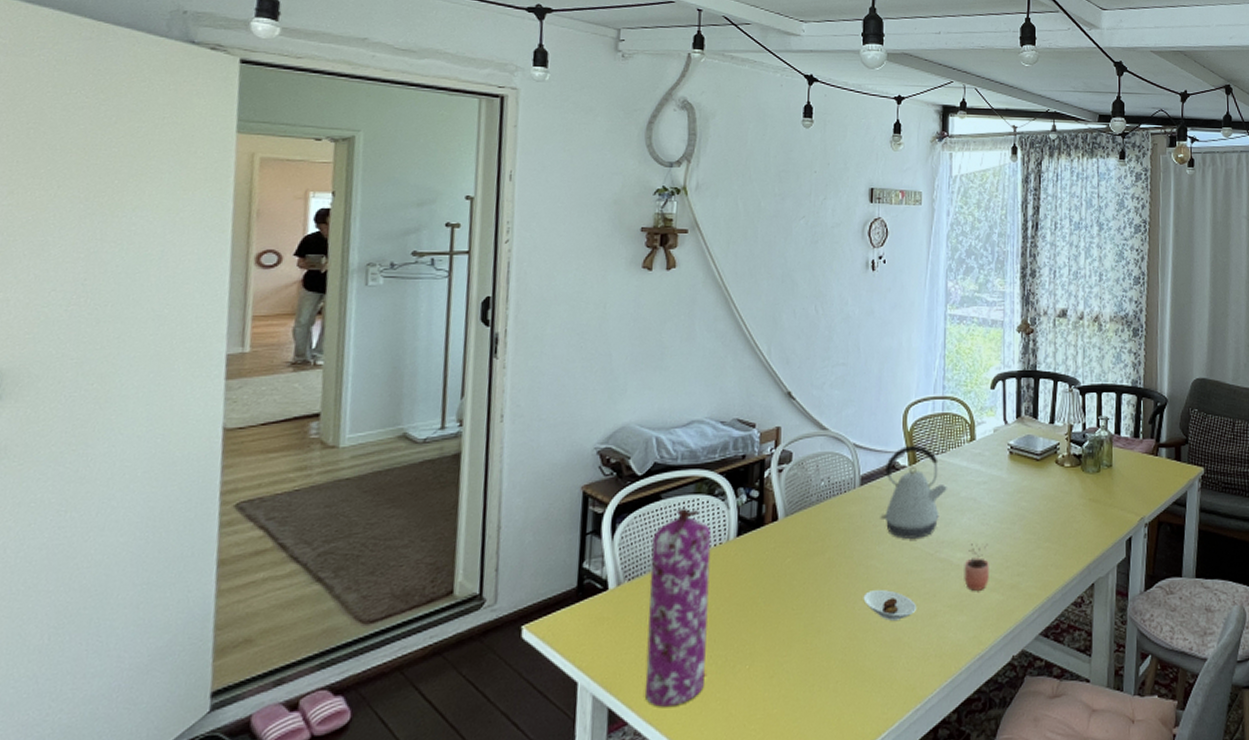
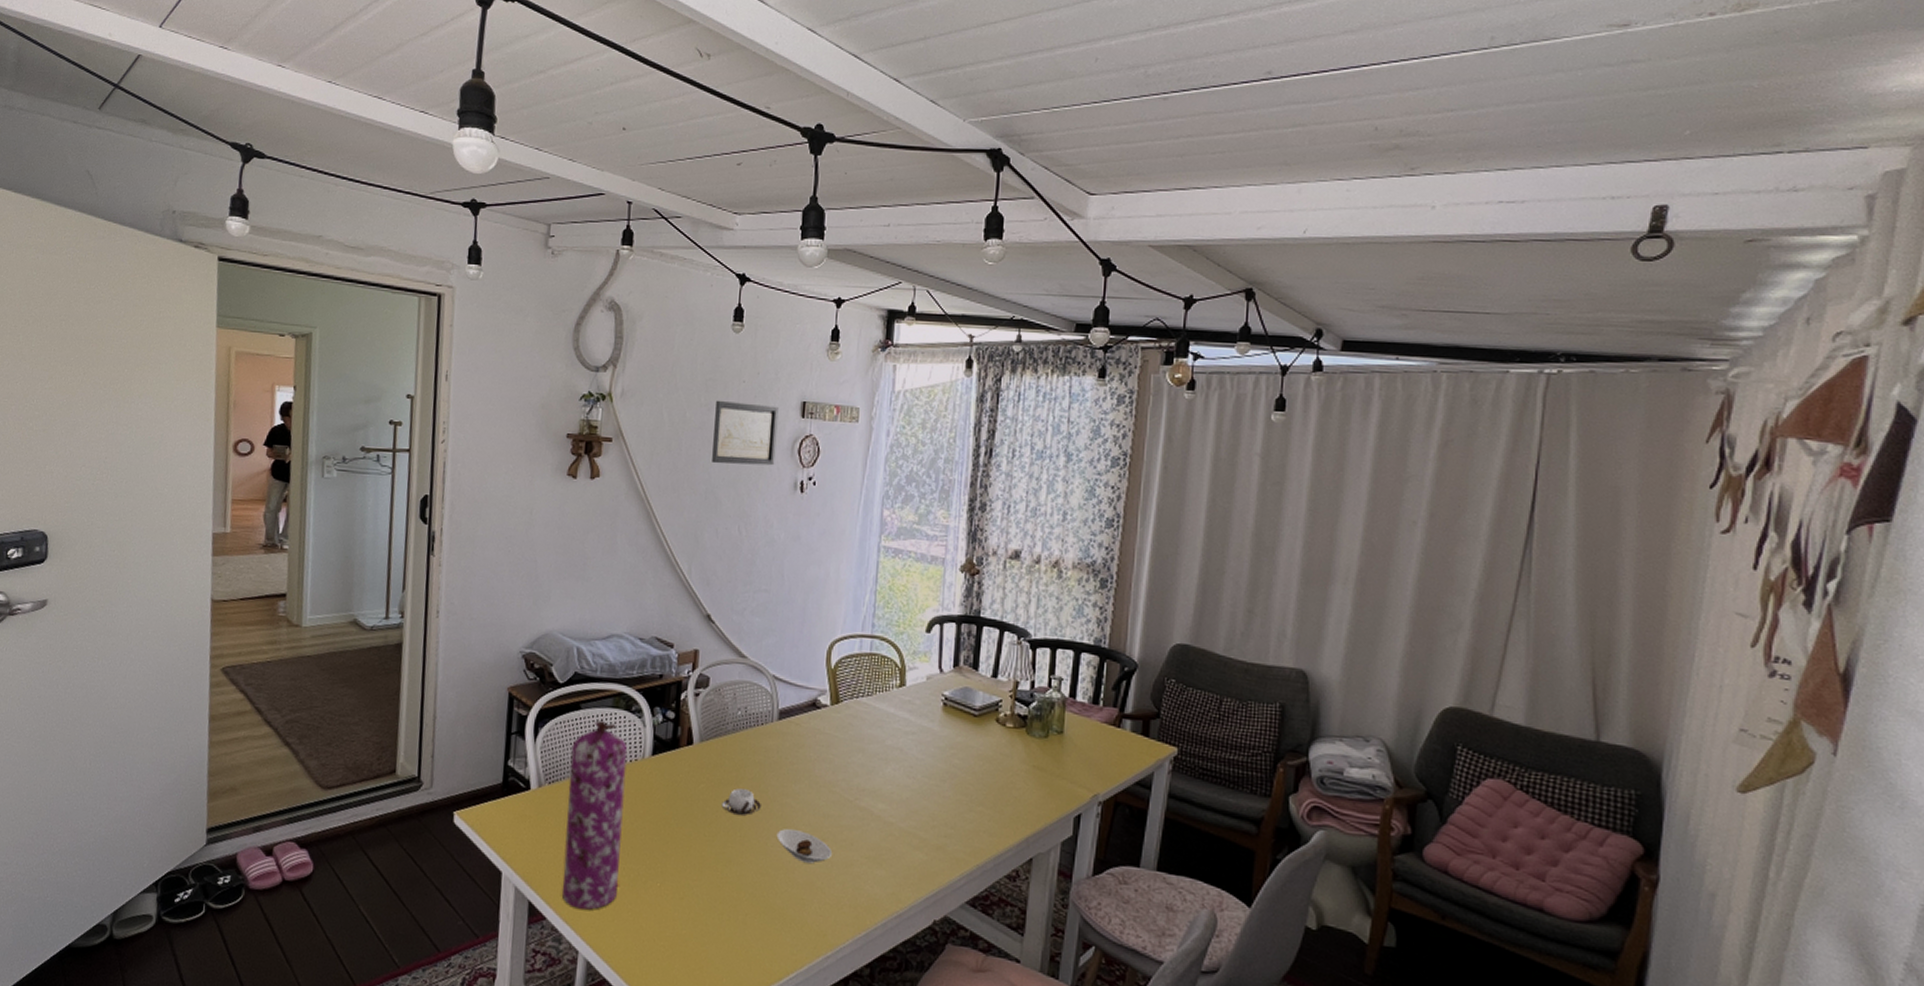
wall art: none [787,189,849,249] -> present [712,400,779,466]
cup: none [808,557,847,584] -> present [721,788,761,816]
kettle: present [880,445,948,539] -> none [797,683,873,783]
cocoa: present [964,543,990,591] -> none [884,796,915,847]

